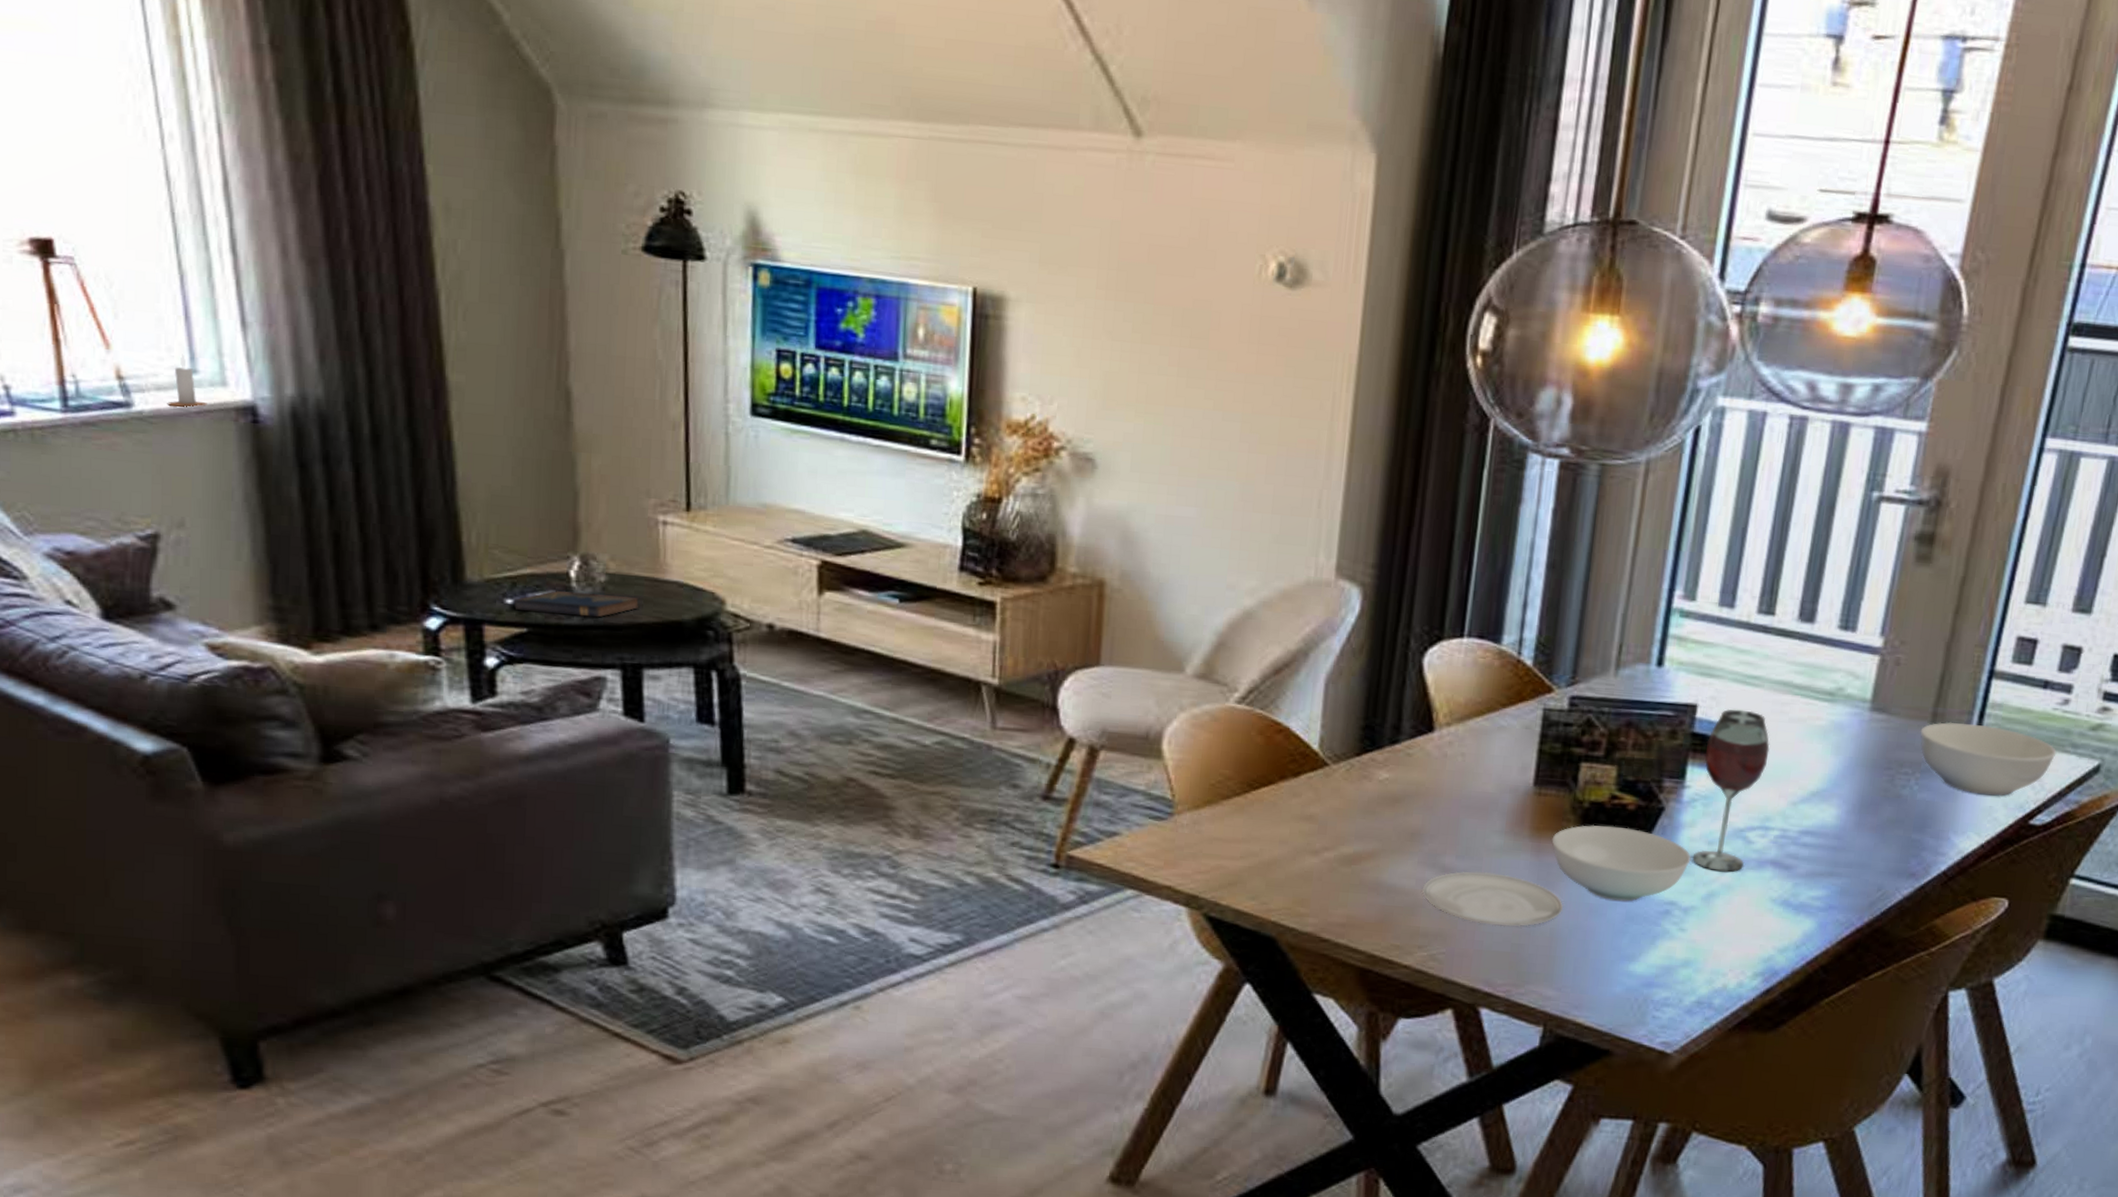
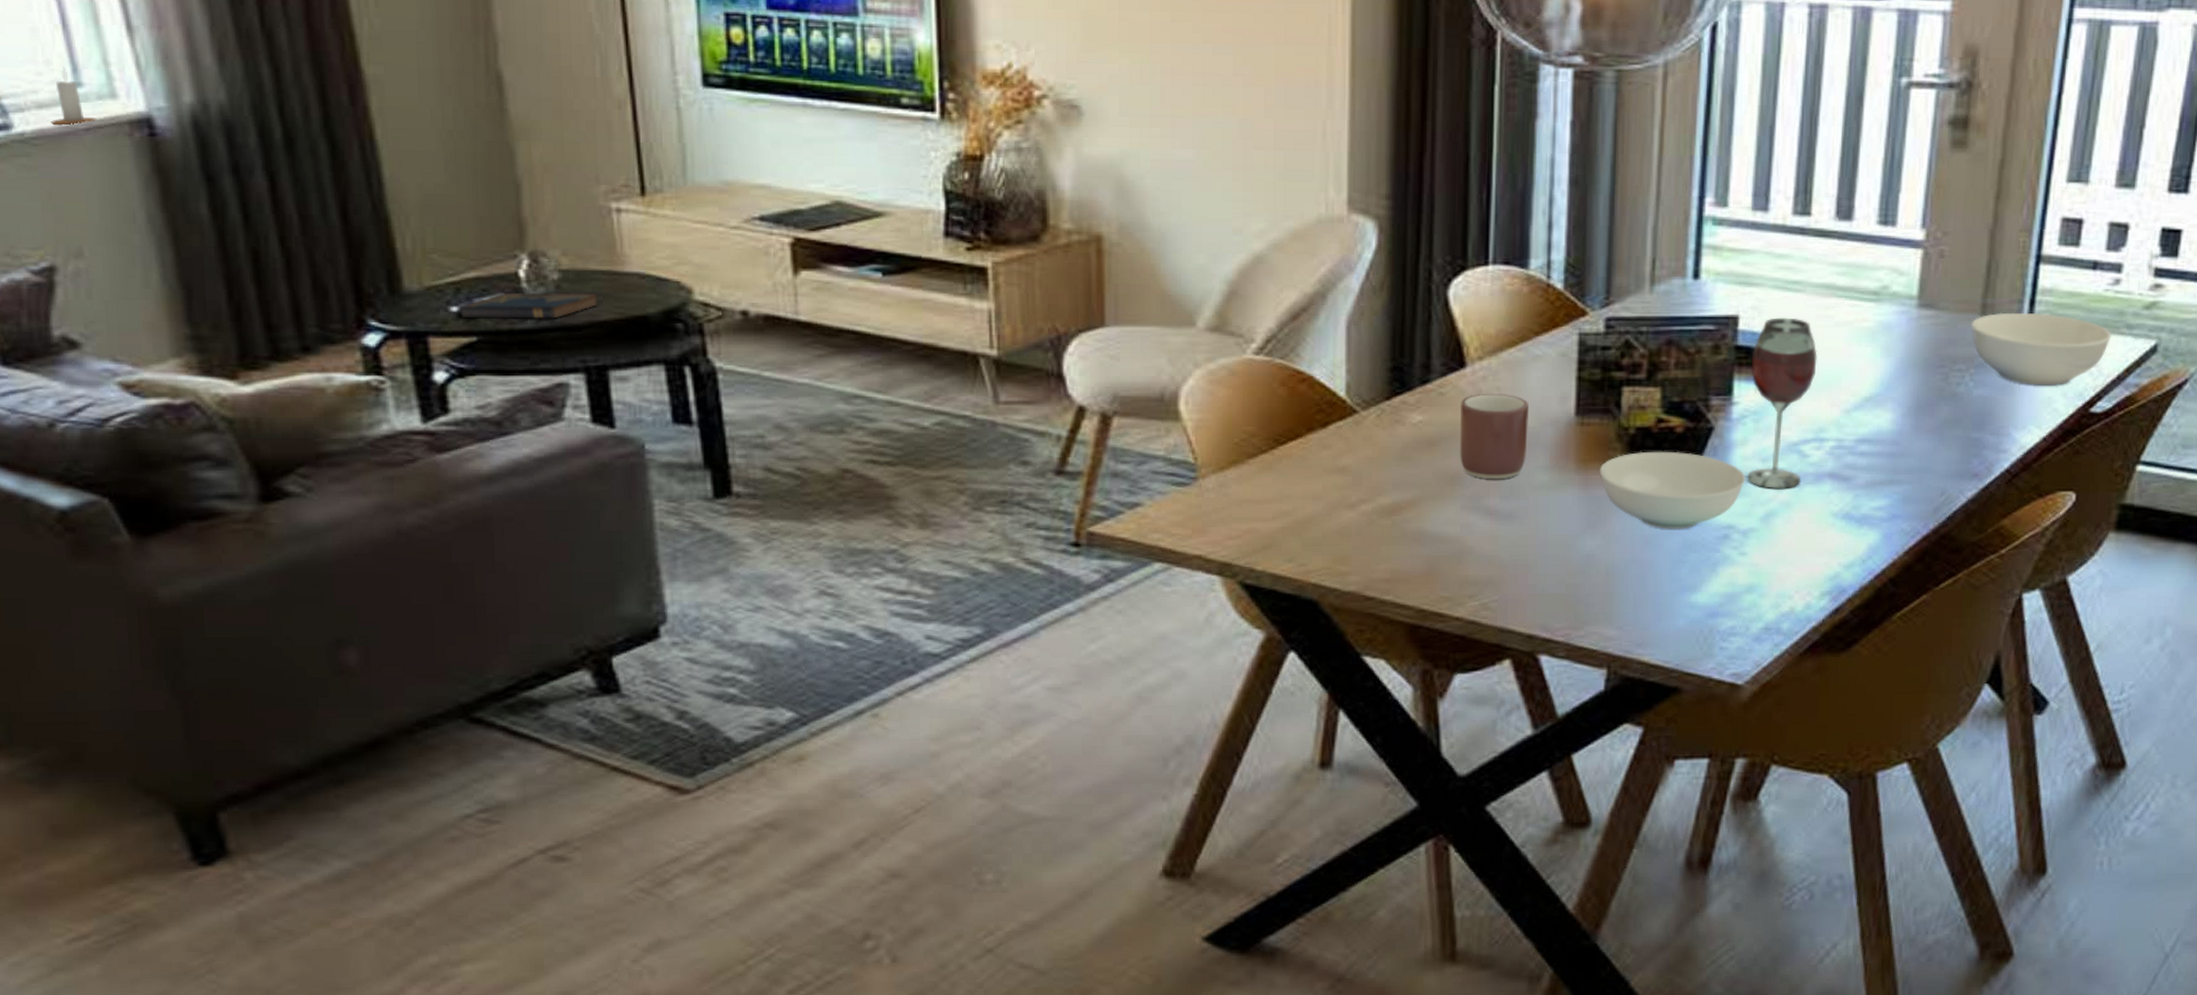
mug: none [1421,757,1490,840] -> present [1460,393,1529,480]
plate: present [1422,871,1564,927] -> none [1467,512,1618,567]

